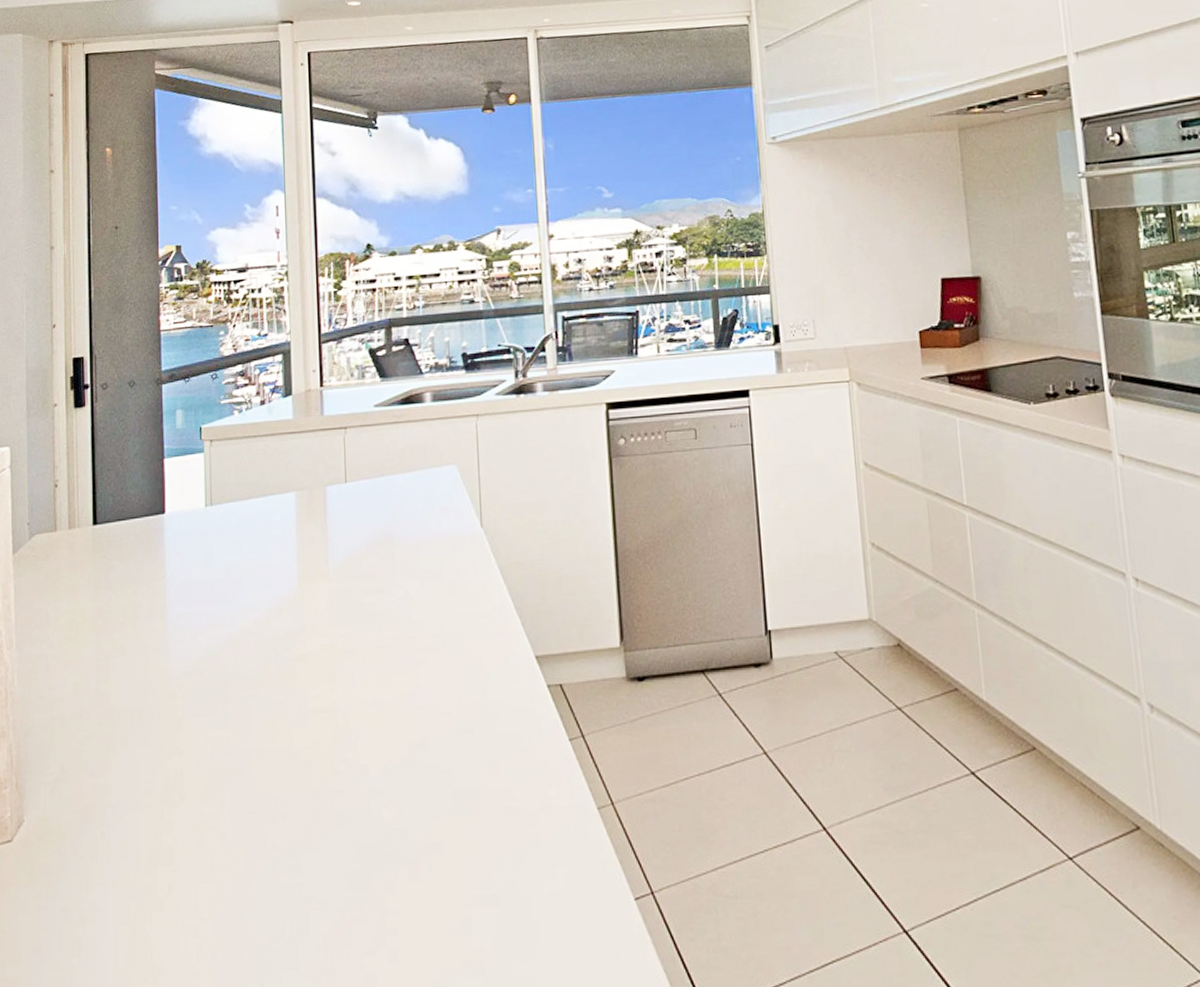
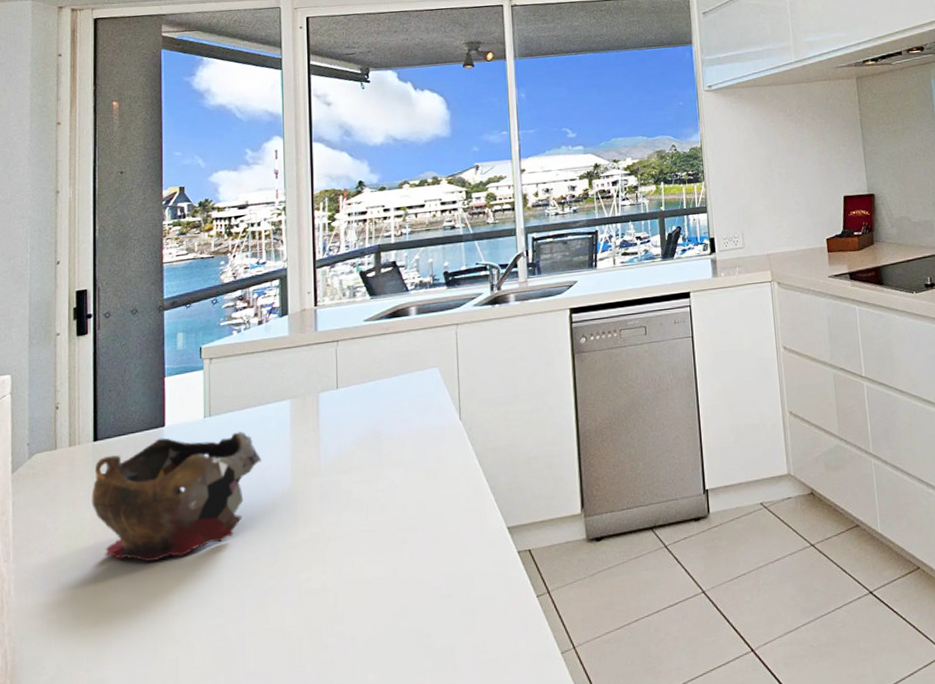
decorative bowl: none [92,523,266,663] -> present [91,430,262,563]

